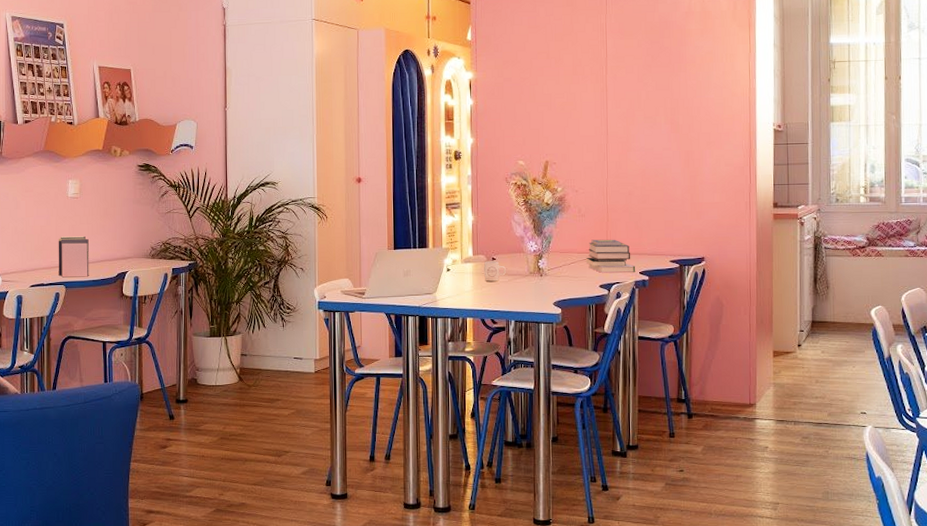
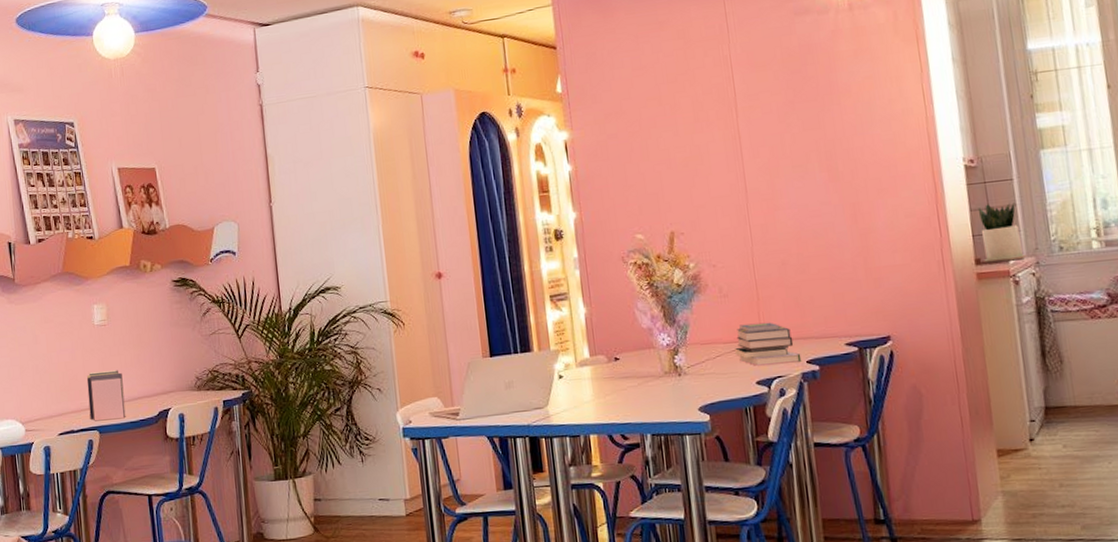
mug: present [484,261,506,281] -> none [604,361,634,388]
planter: none [780,161,812,207] -> present [979,202,1027,264]

